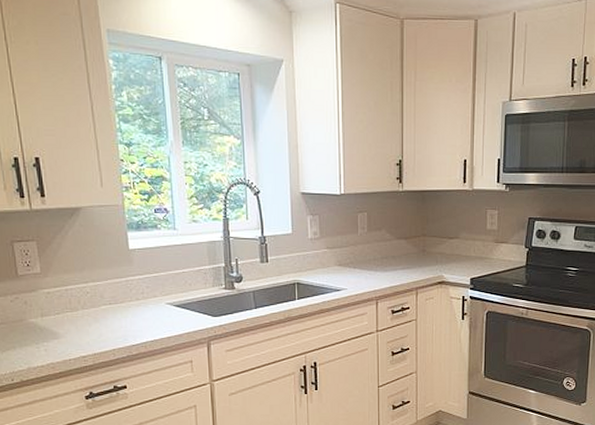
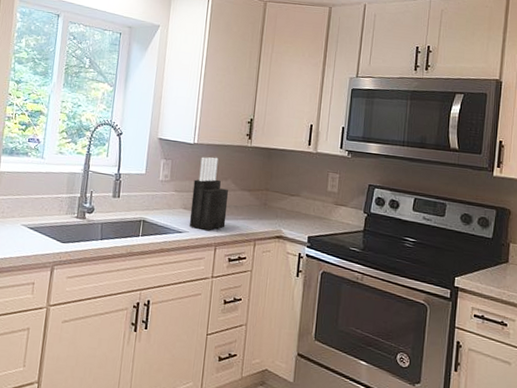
knife block: none [346,206,385,286] -> present [189,157,229,231]

